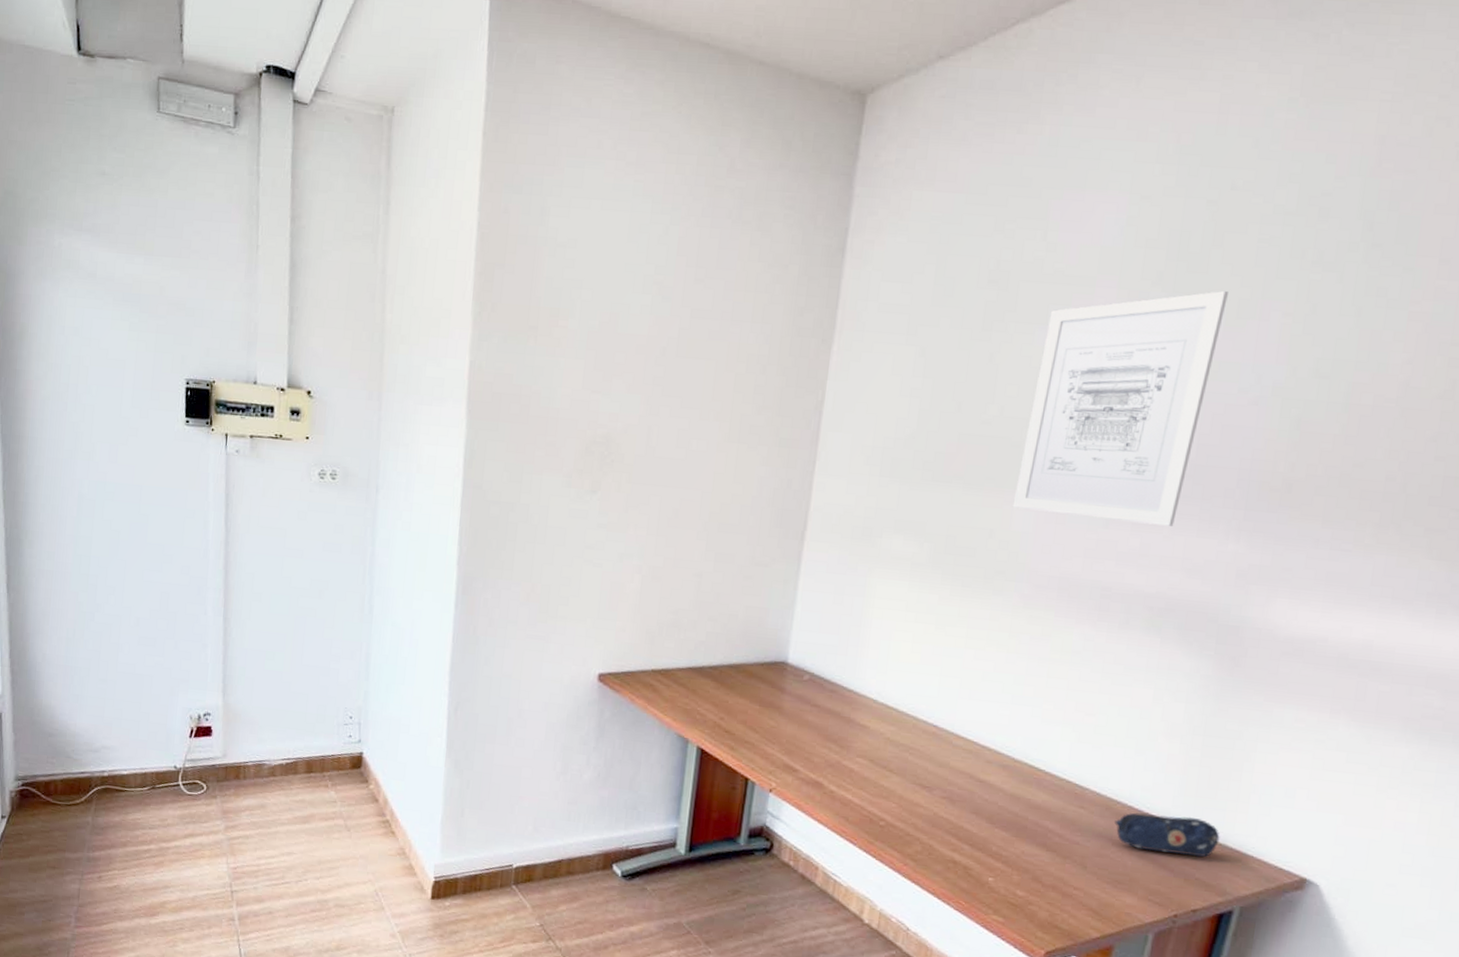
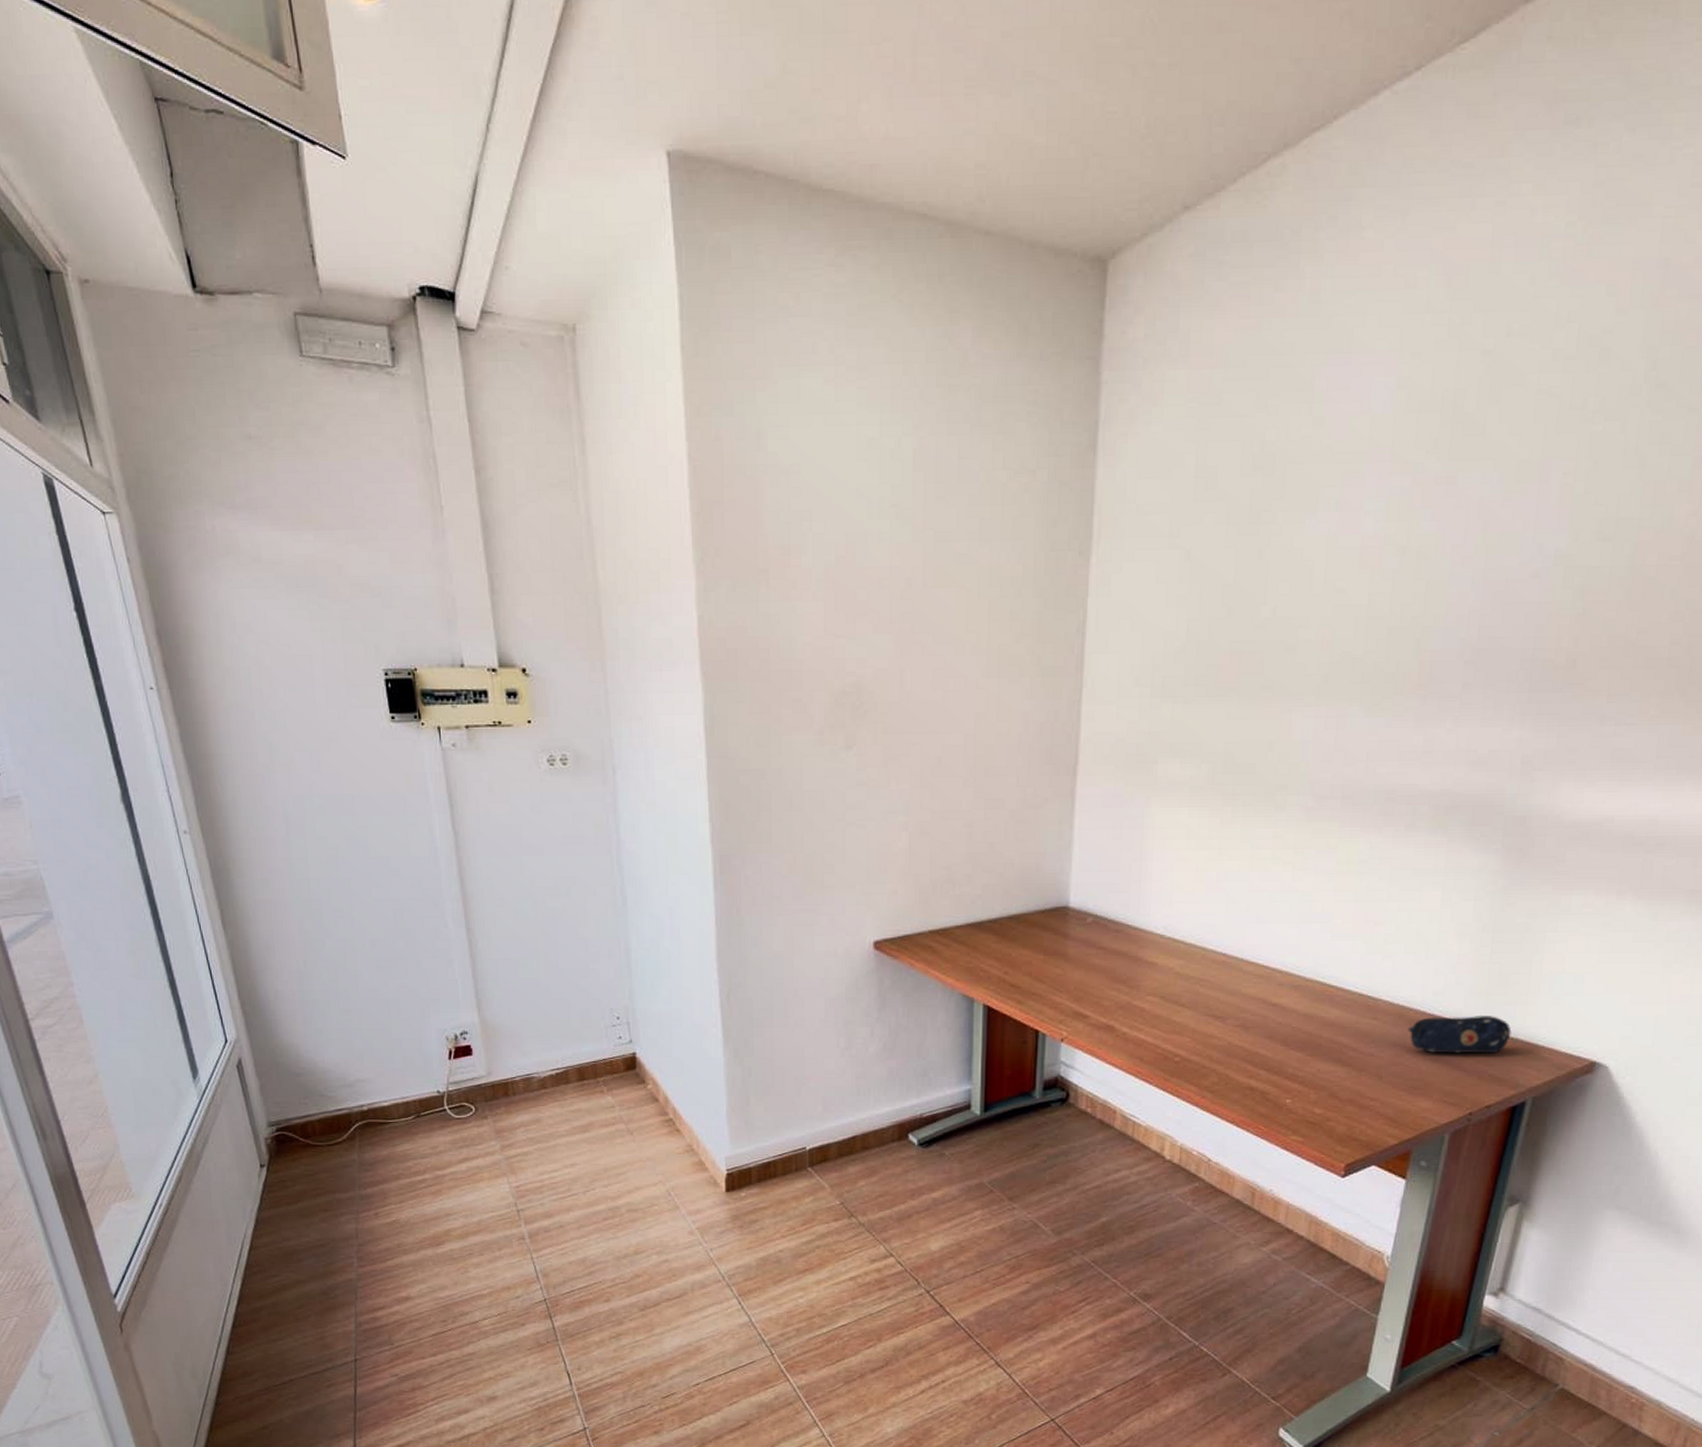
wall art: present [1012,290,1228,526] -> none [1291,453,1507,719]

